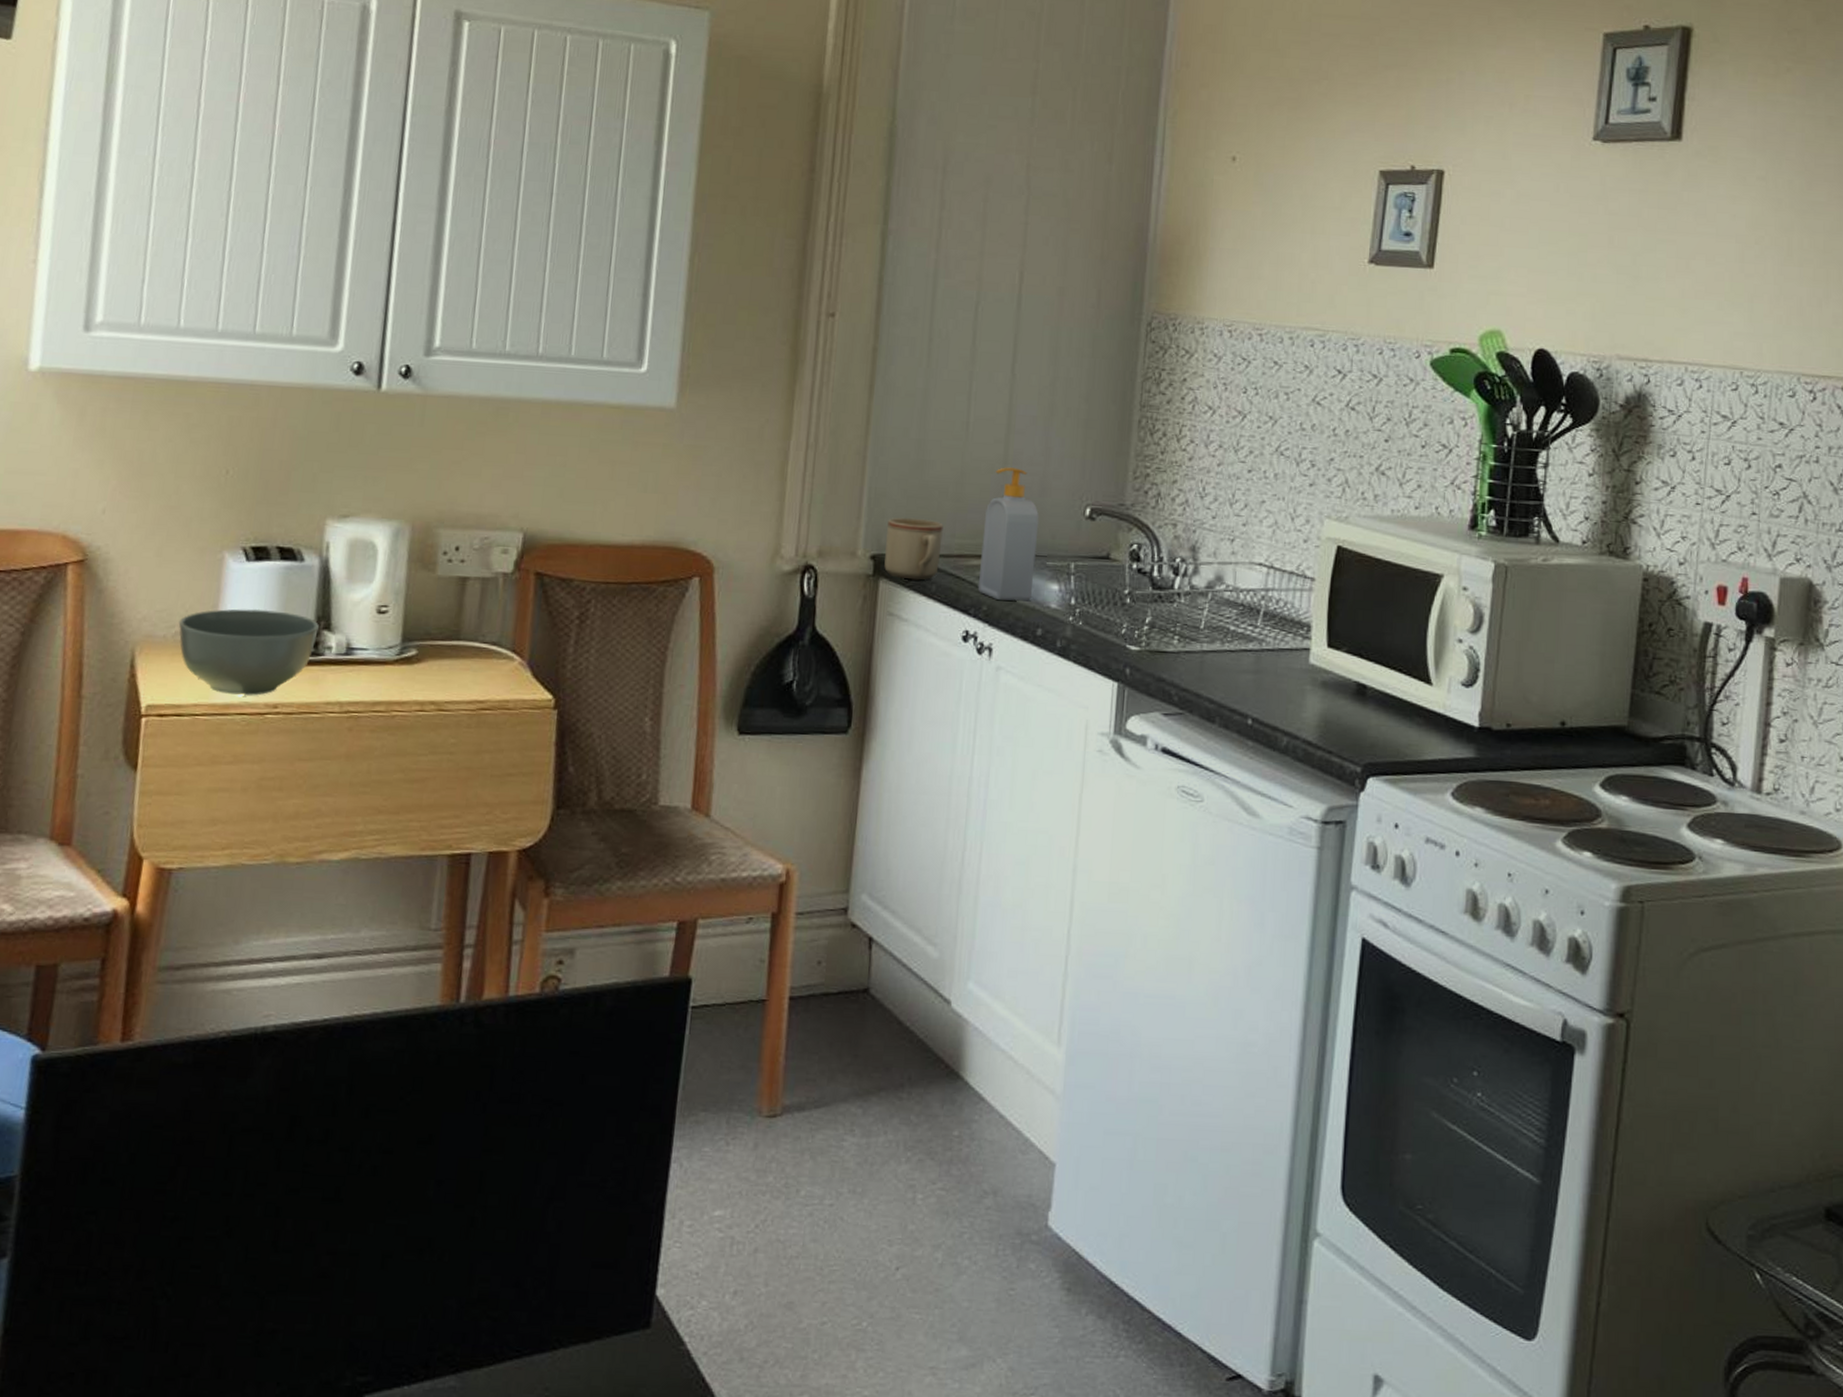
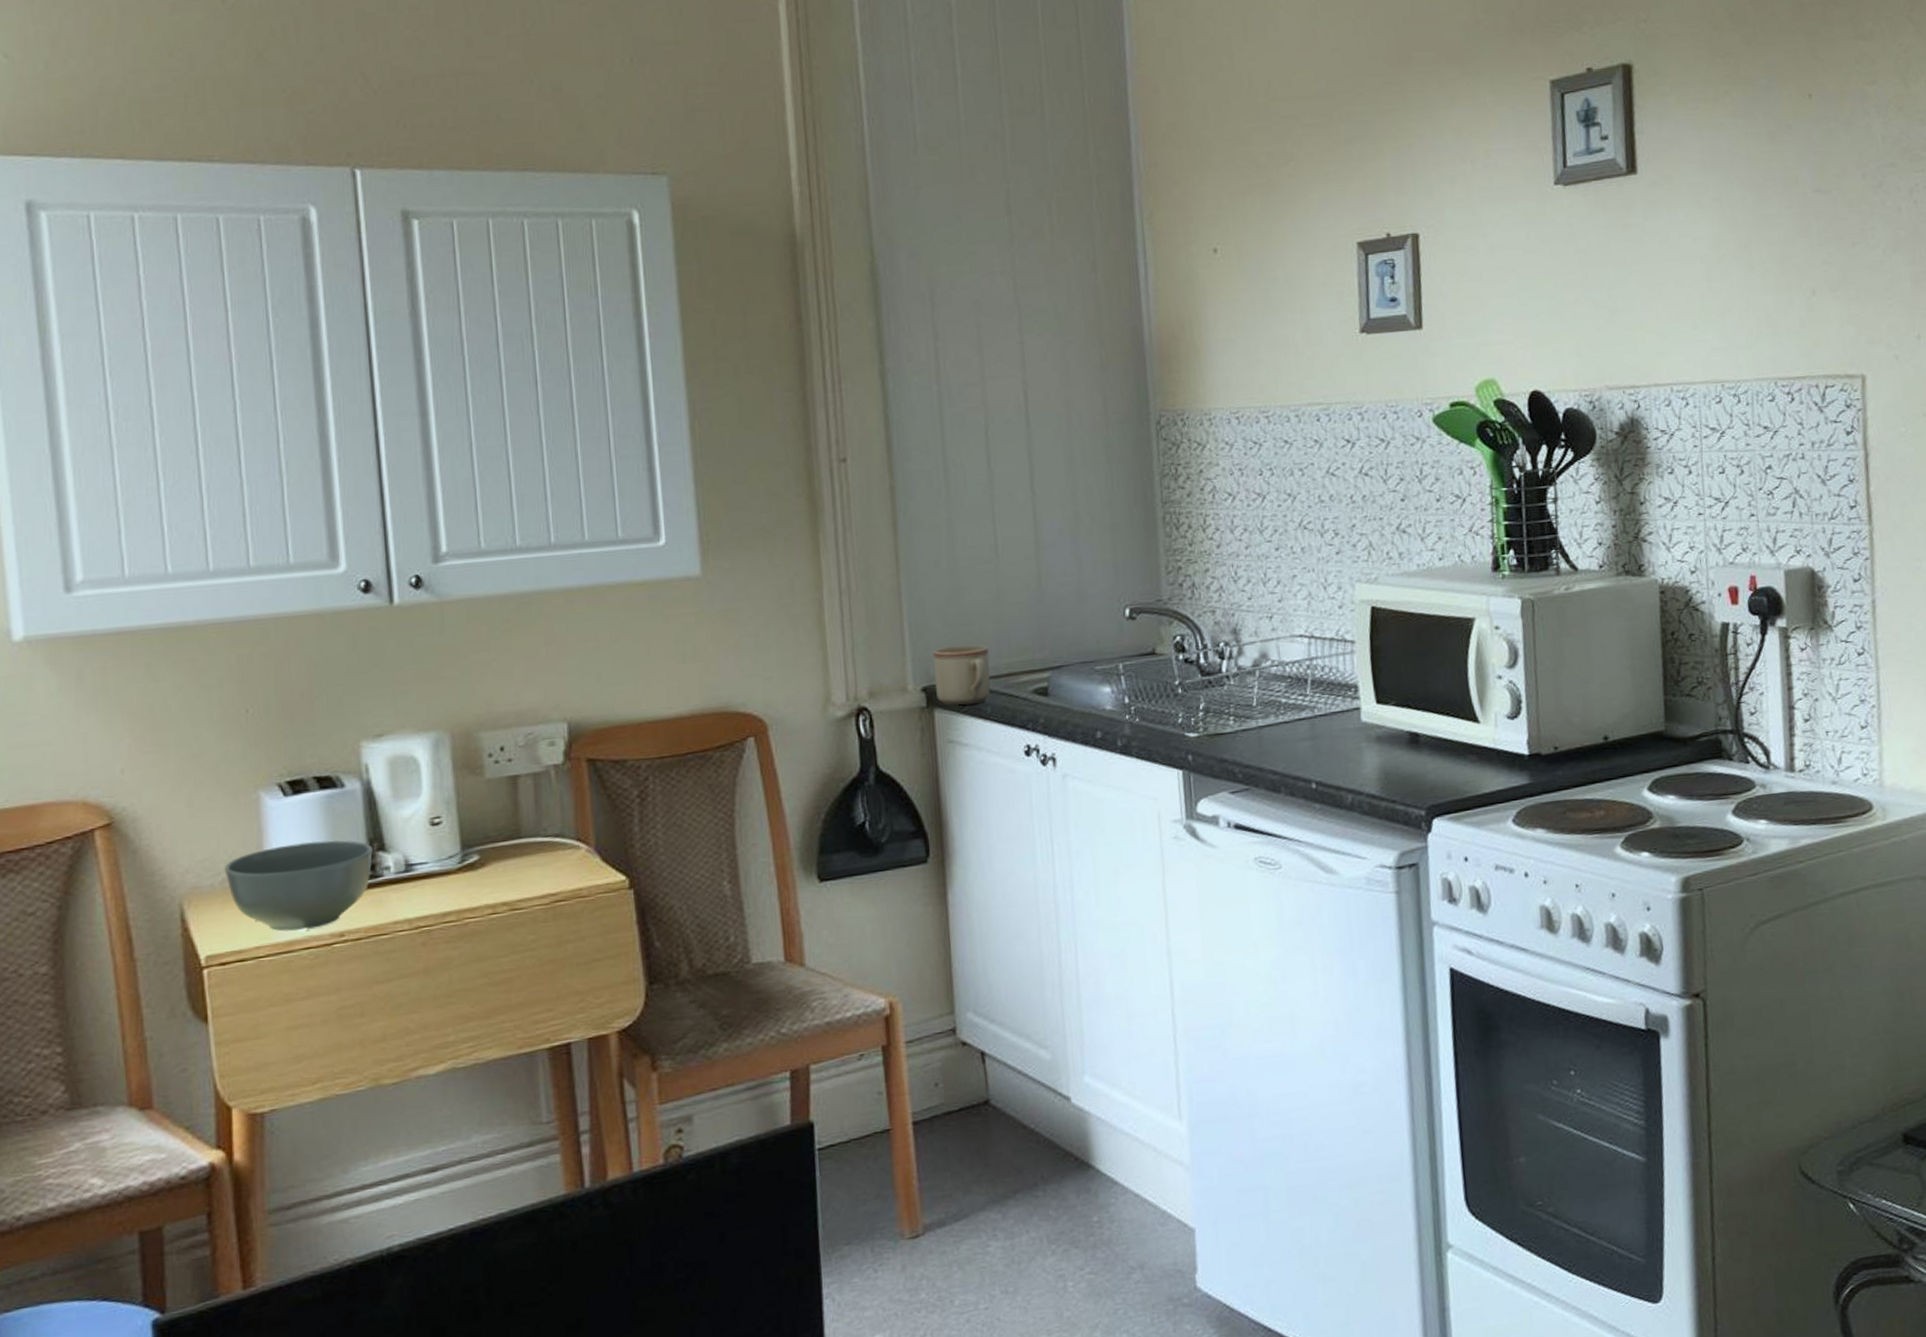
soap bottle: present [977,467,1039,601] -> none [1027,581,1086,712]

